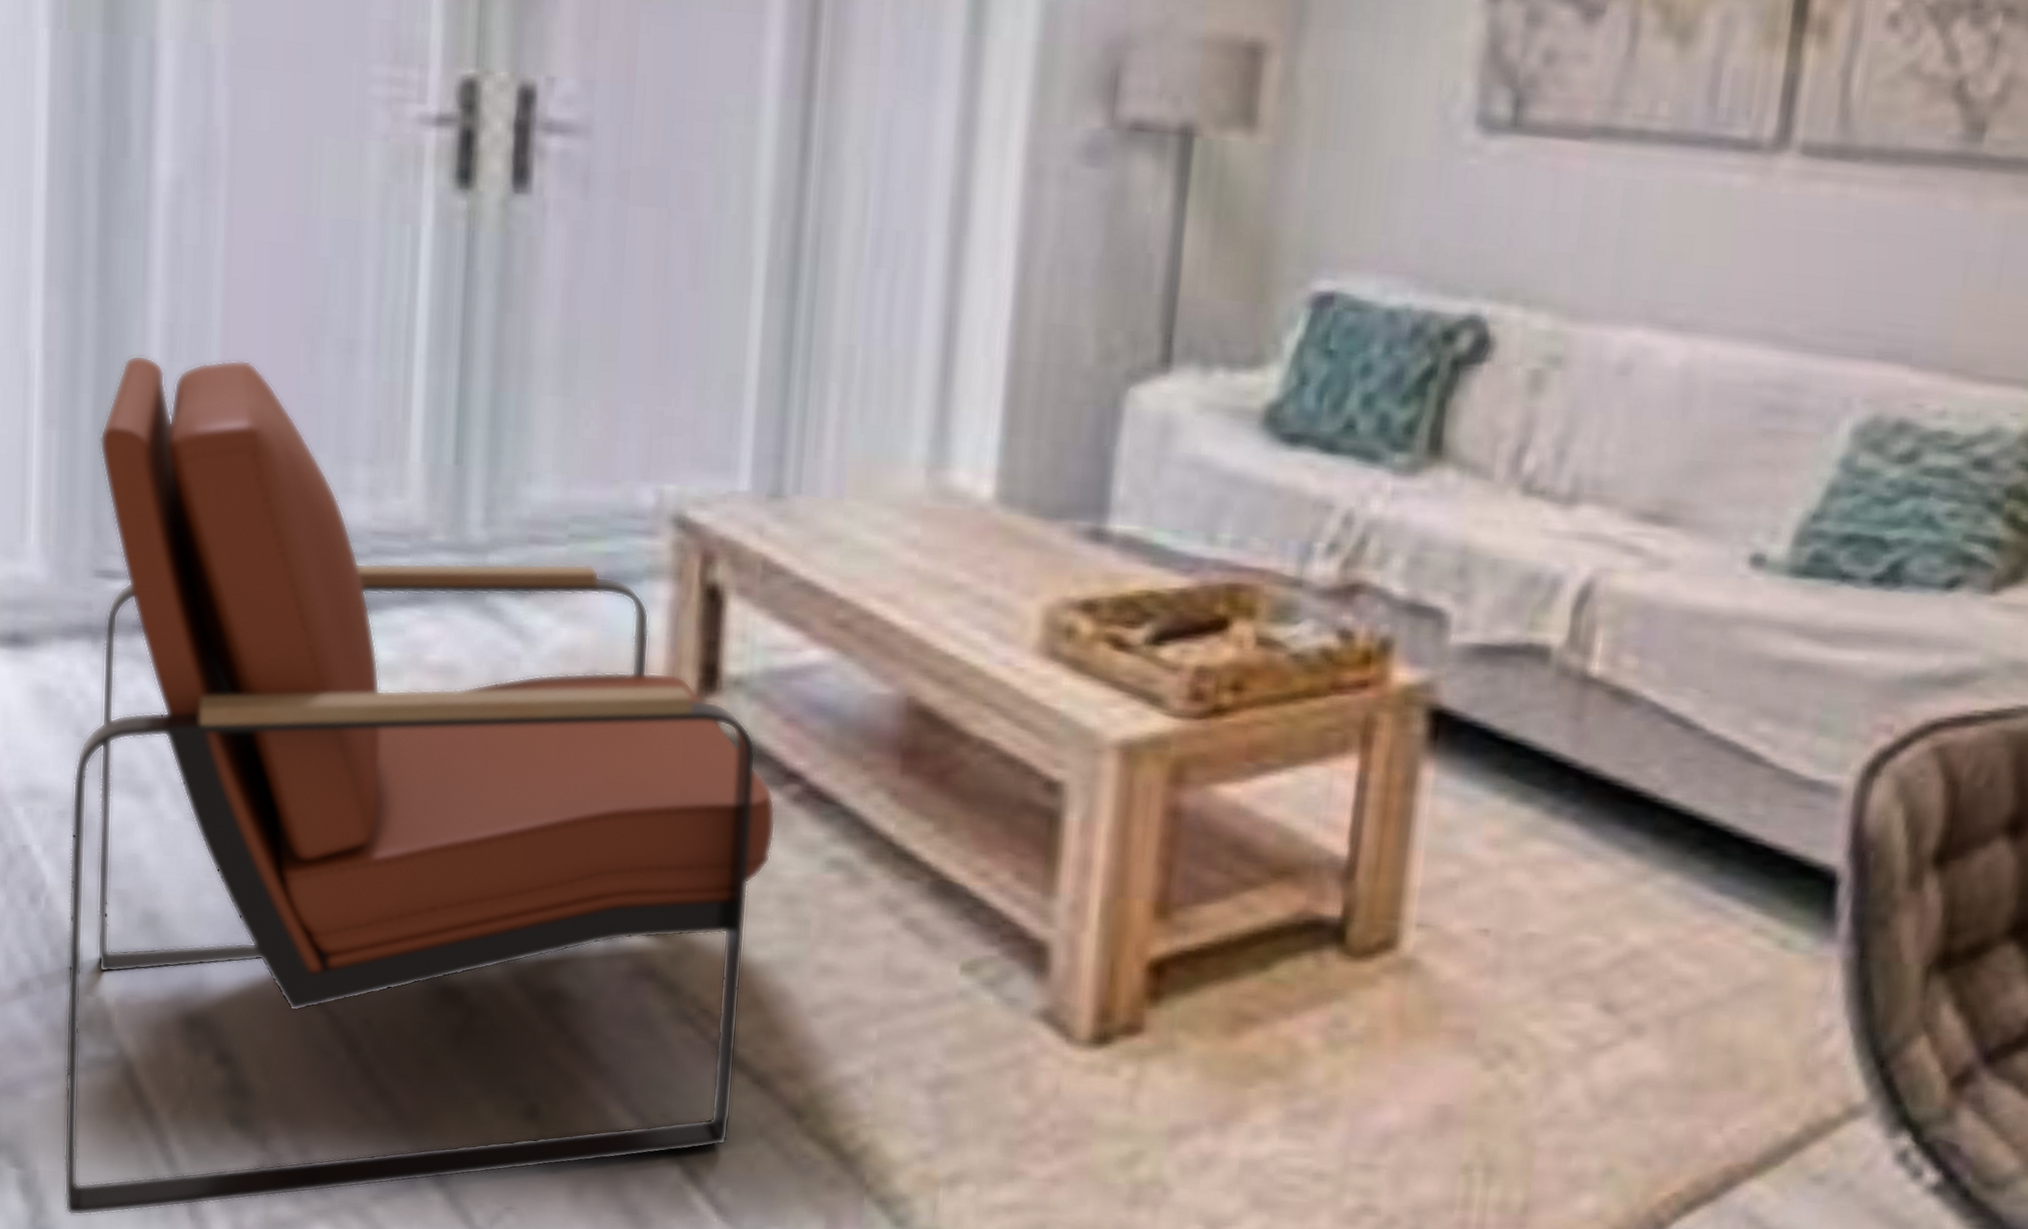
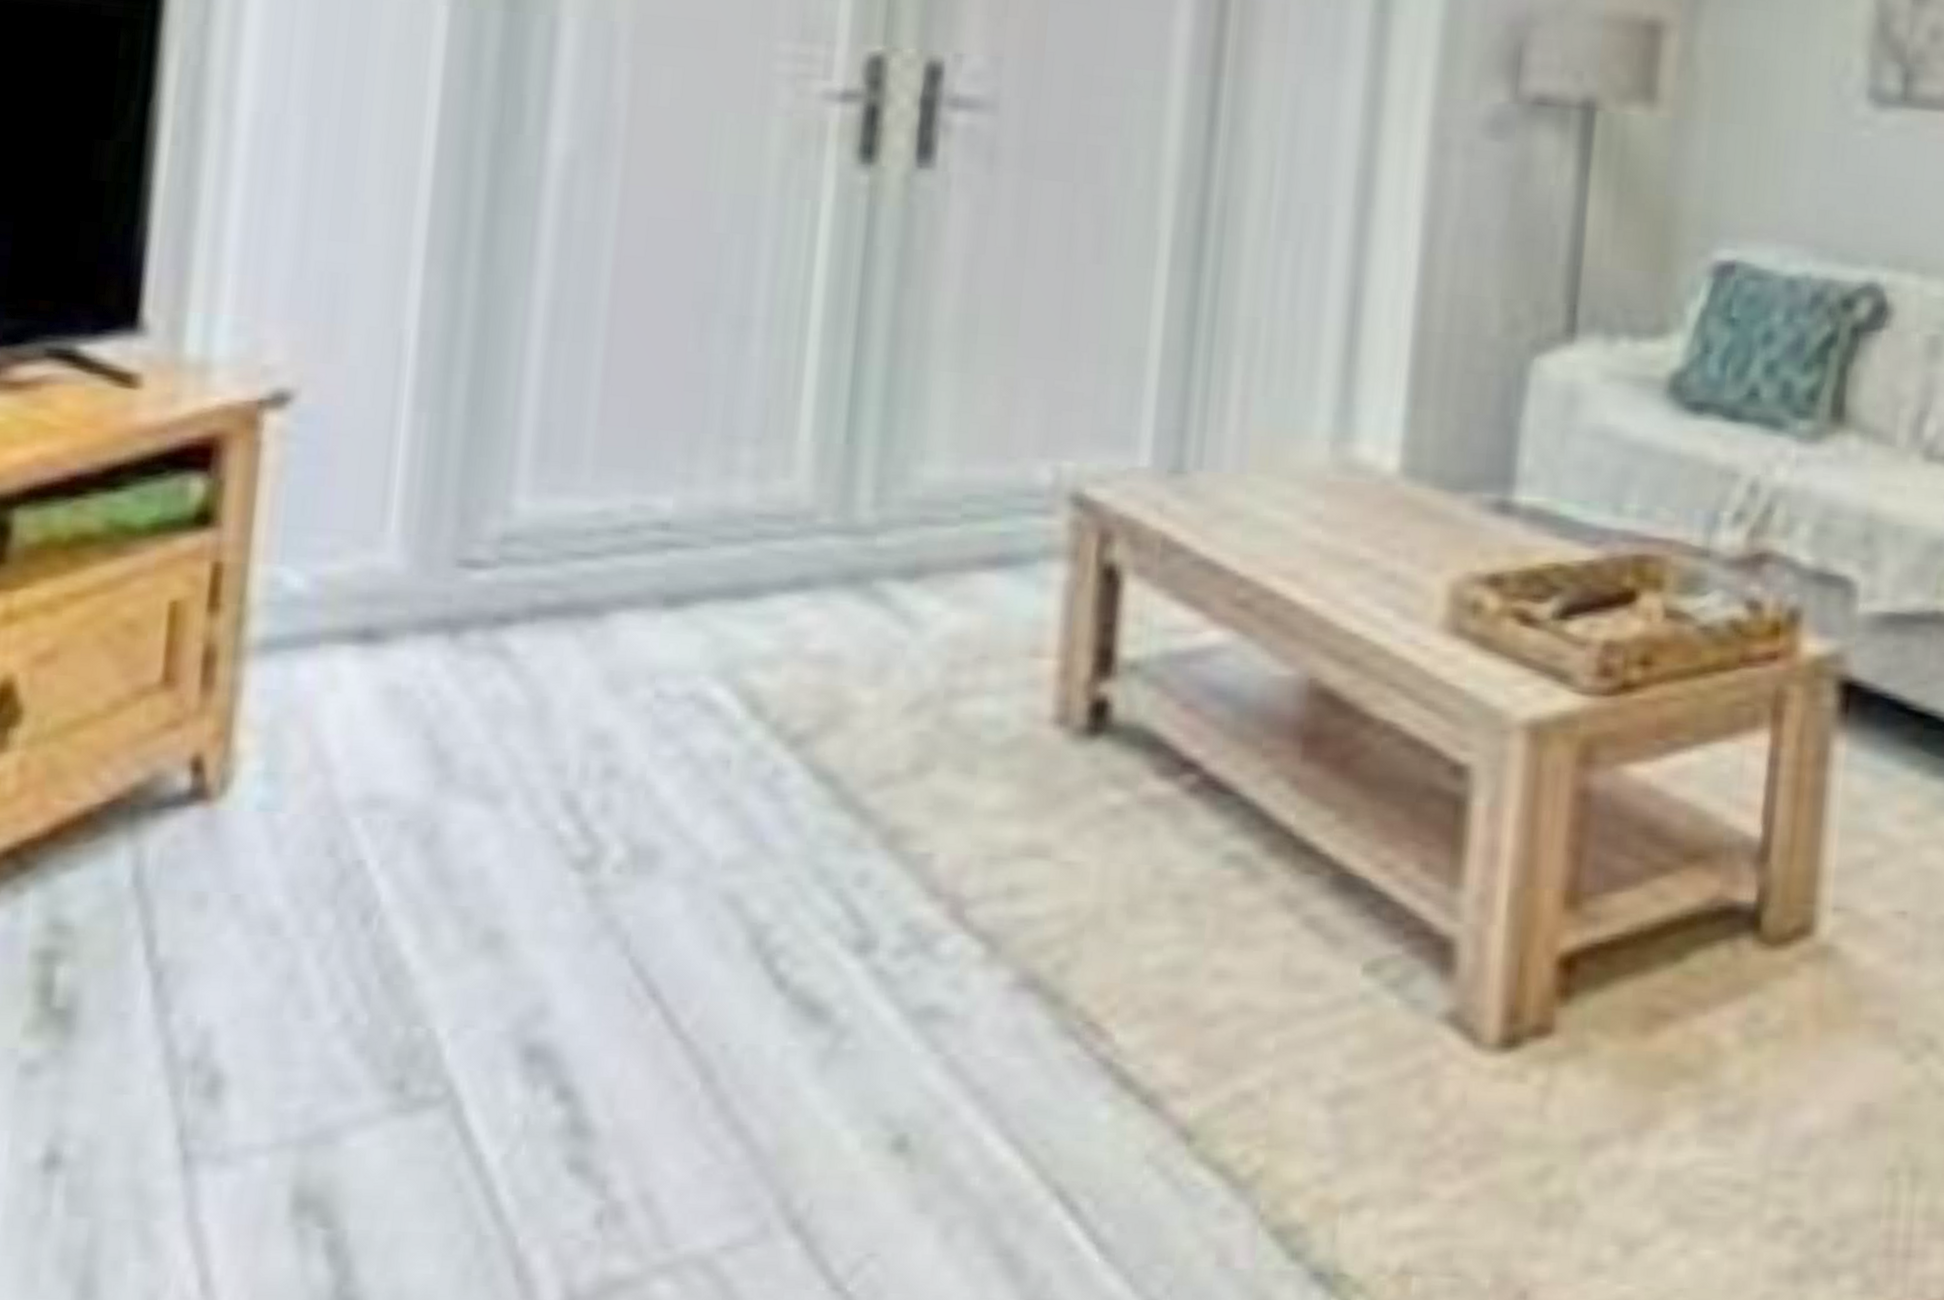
armchair: present [63,355,776,1216] -> none [375,334,1171,1281]

